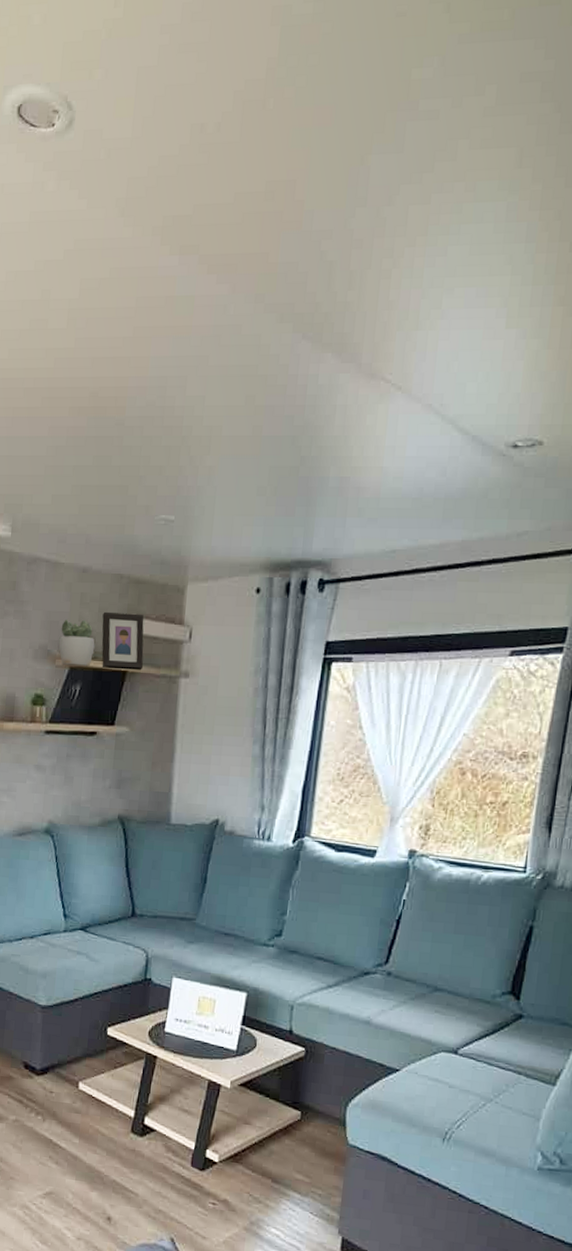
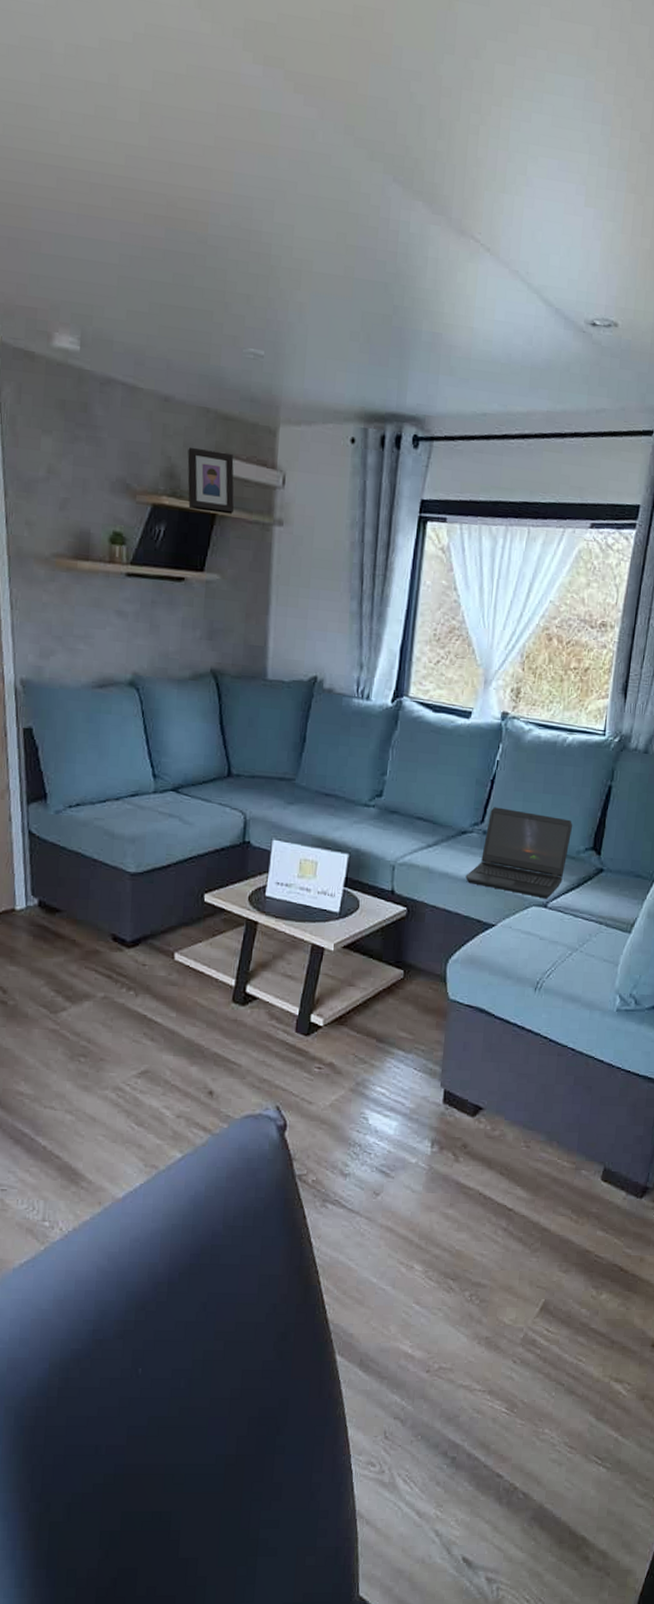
succulent plant: present [58,620,95,668] -> none [138,452,180,507]
laptop computer: none [367,947,488,1045] -> present [465,807,573,899]

